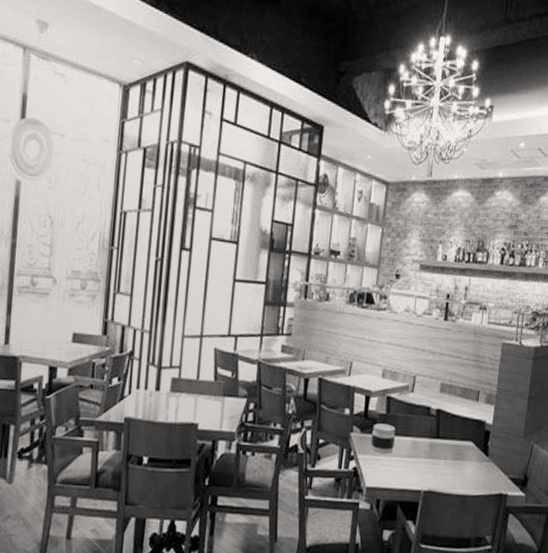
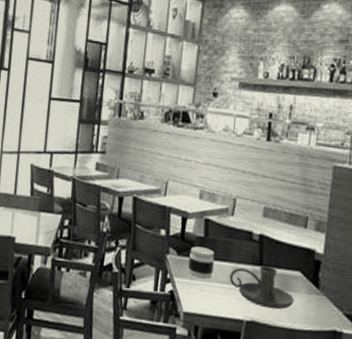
candle holder: none [409,438,466,478] -> present [229,265,294,310]

